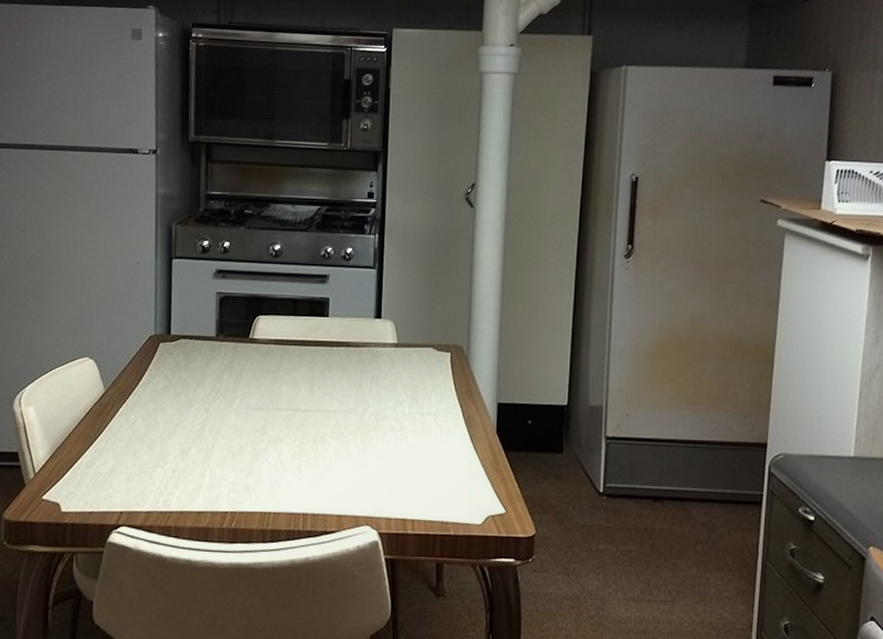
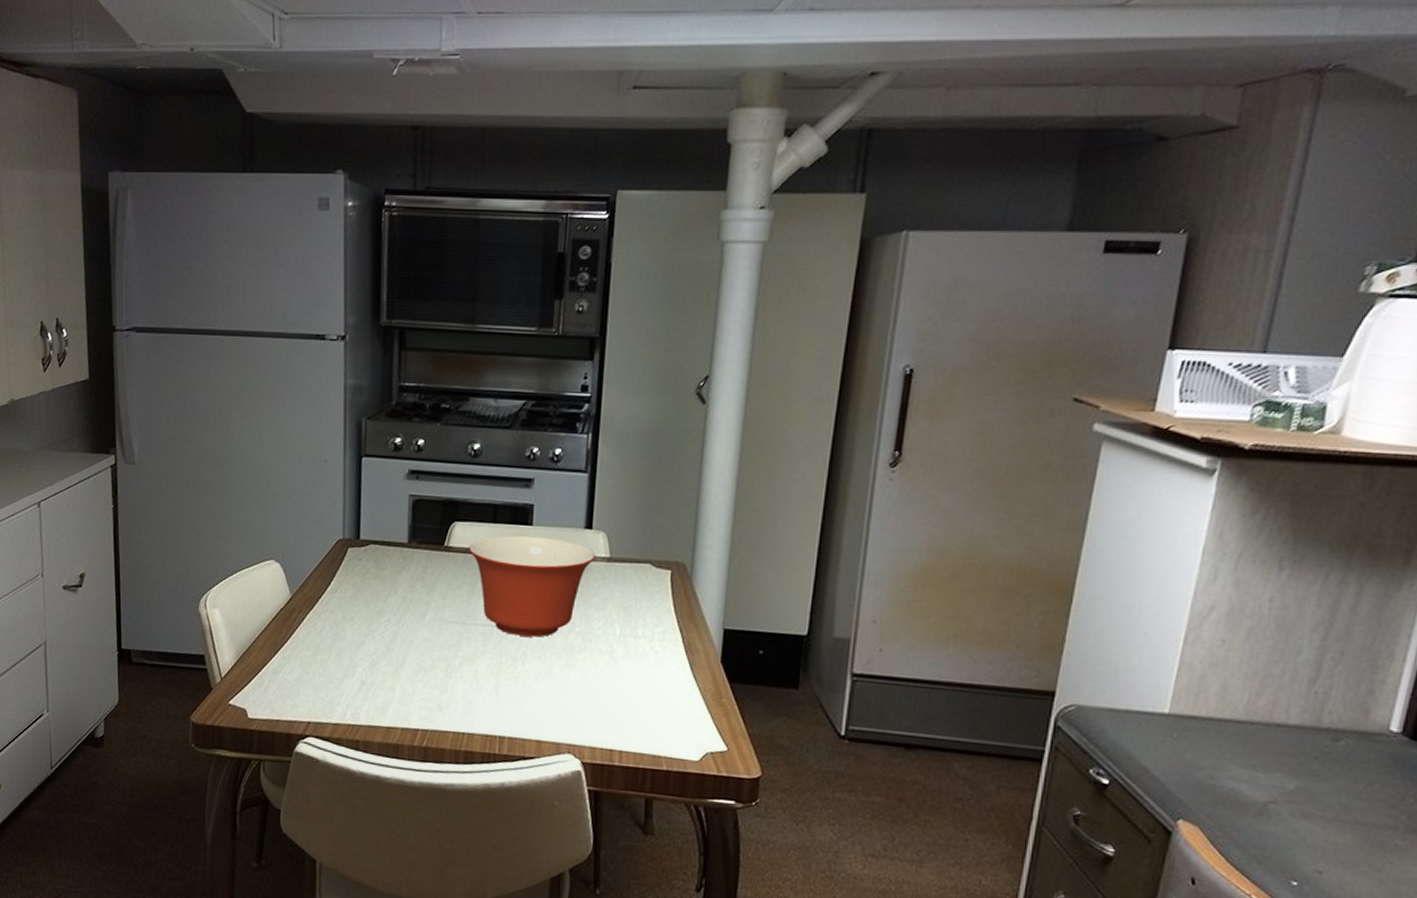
mixing bowl: none [271,326,385,419] -> present [468,535,596,637]

